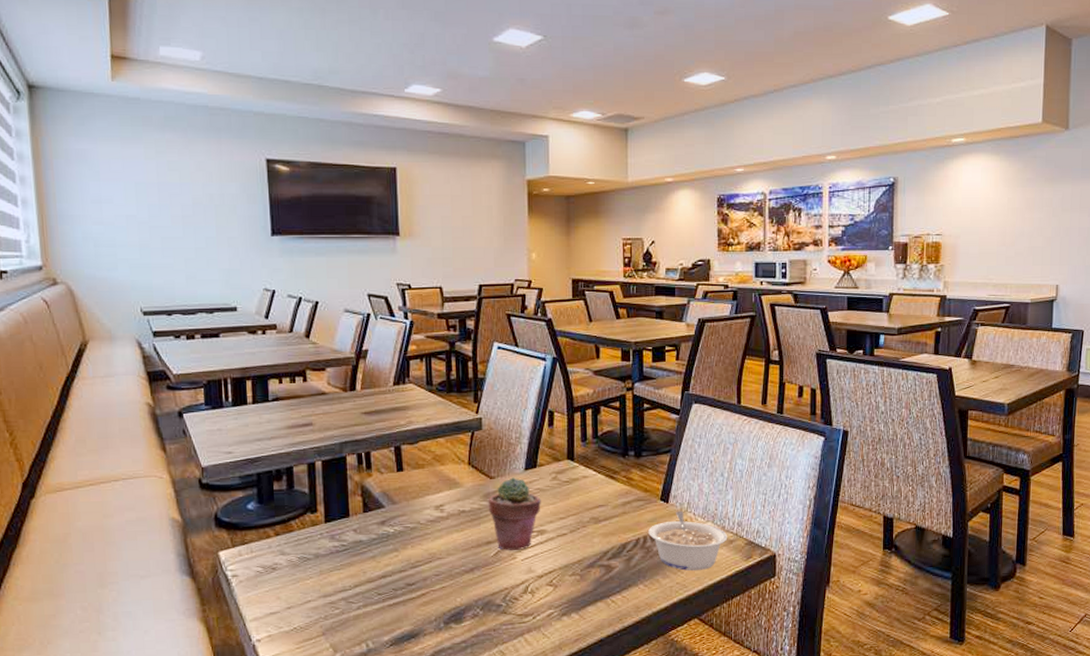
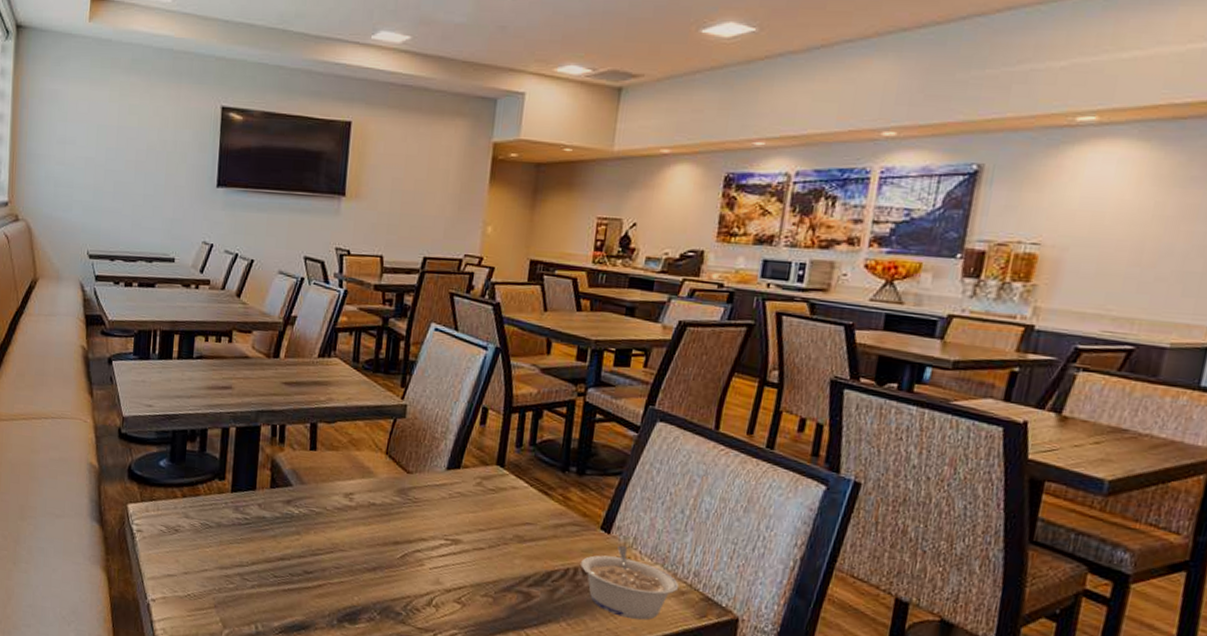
potted succulent: present [488,477,541,550] -> none [400,475,461,558]

